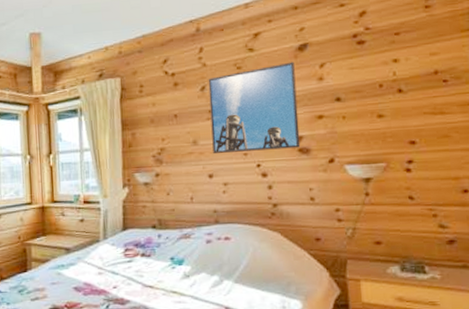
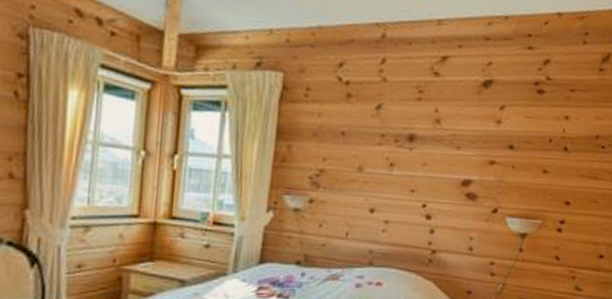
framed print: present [208,61,301,153] -> none [379,96,477,192]

